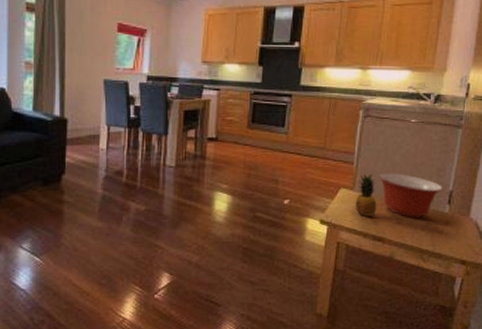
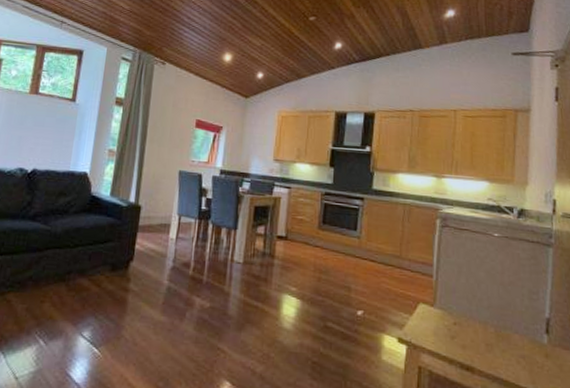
fruit: present [356,174,377,217] -> none [438,289,462,340]
mixing bowl: present [379,173,443,218] -> none [462,290,538,347]

